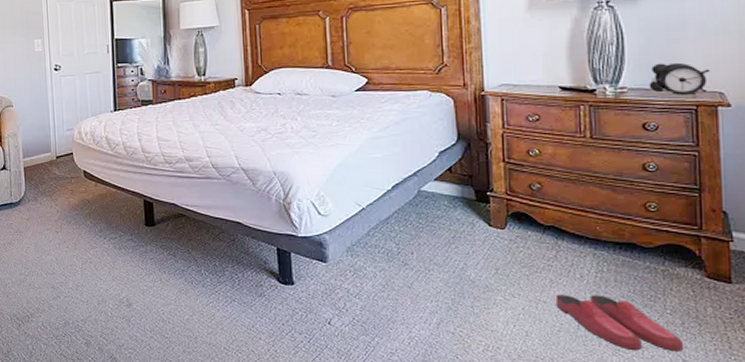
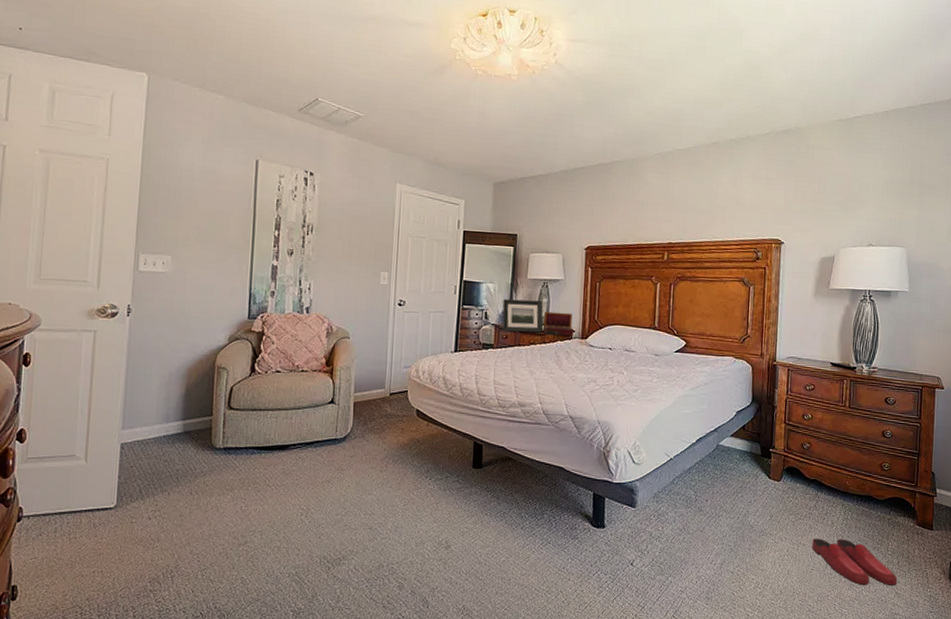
picture frame: none [157,51,202,87] -> present [502,299,543,333]
wooden box: none [202,60,236,86] -> present [543,311,574,337]
alarm clock: present [649,62,711,95] -> none [892,350,933,378]

